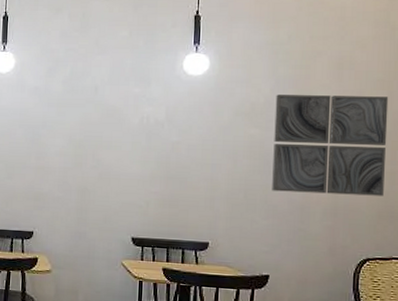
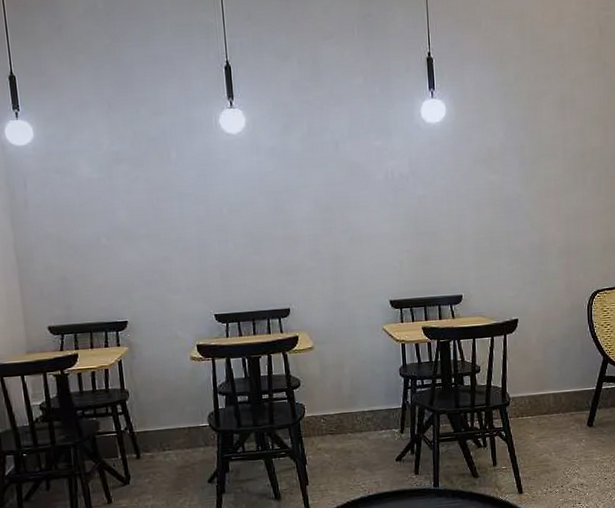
wall art: present [272,95,389,196] -> none [509,133,607,236]

